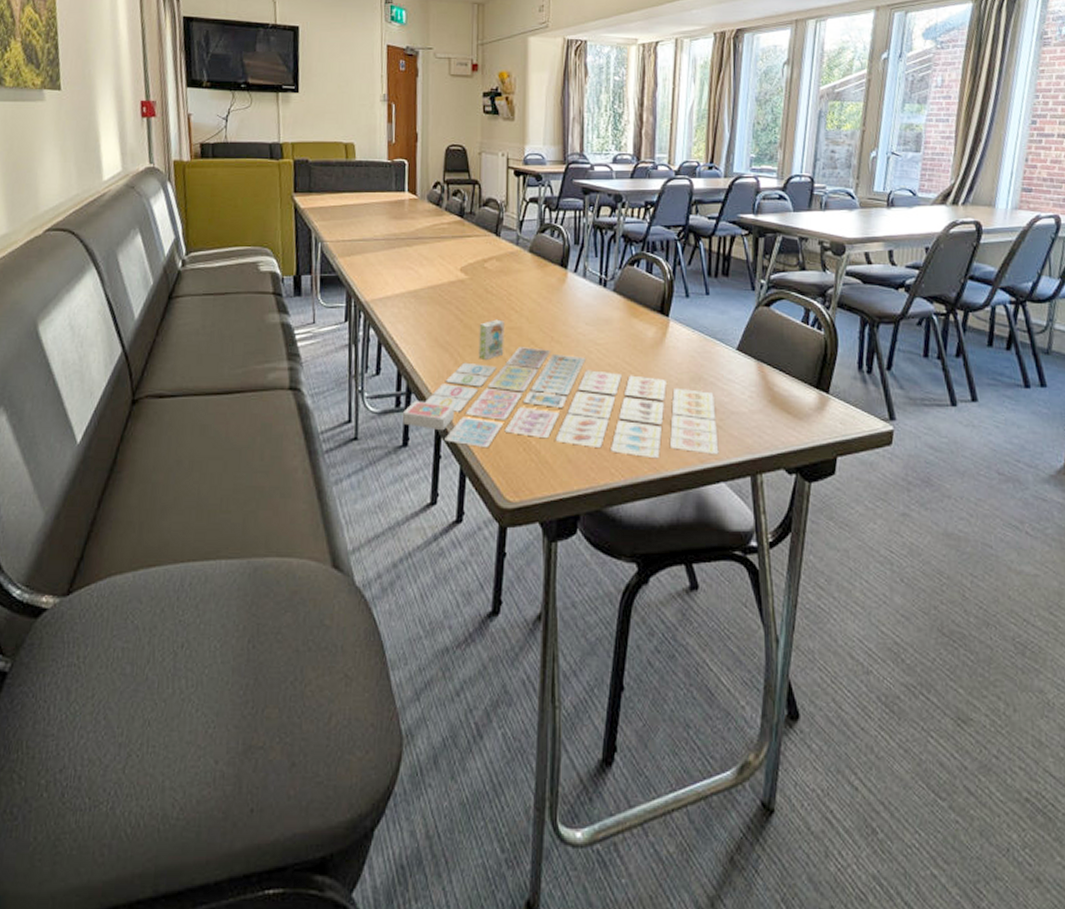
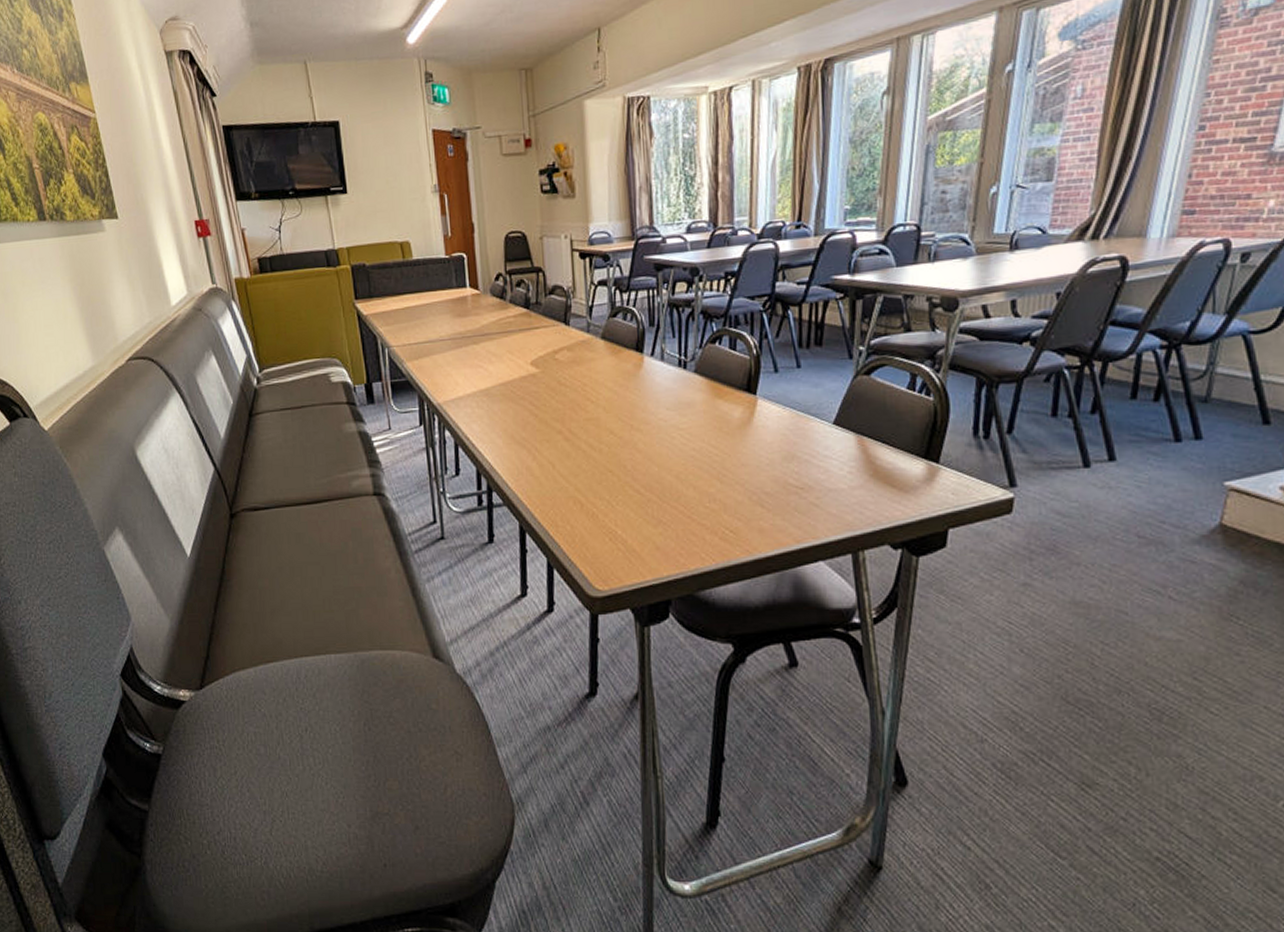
board game: present [403,319,719,459] -> none [486,411,816,542]

